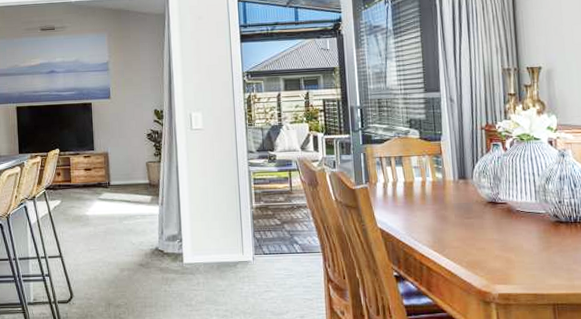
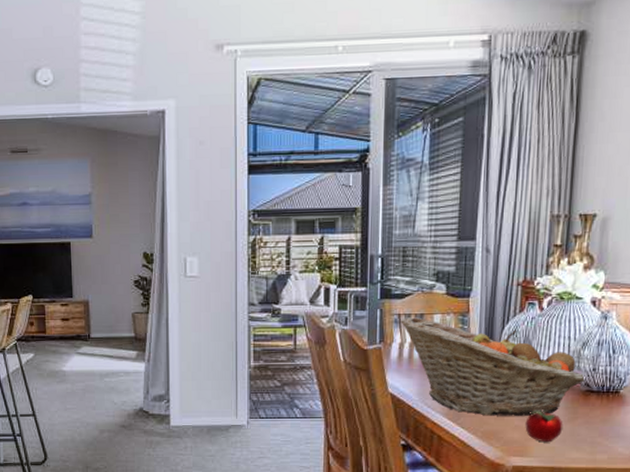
fruit basket: none [381,159,553,247] -> present [399,317,585,416]
apple: none [504,240,540,271] -> present [525,409,563,443]

